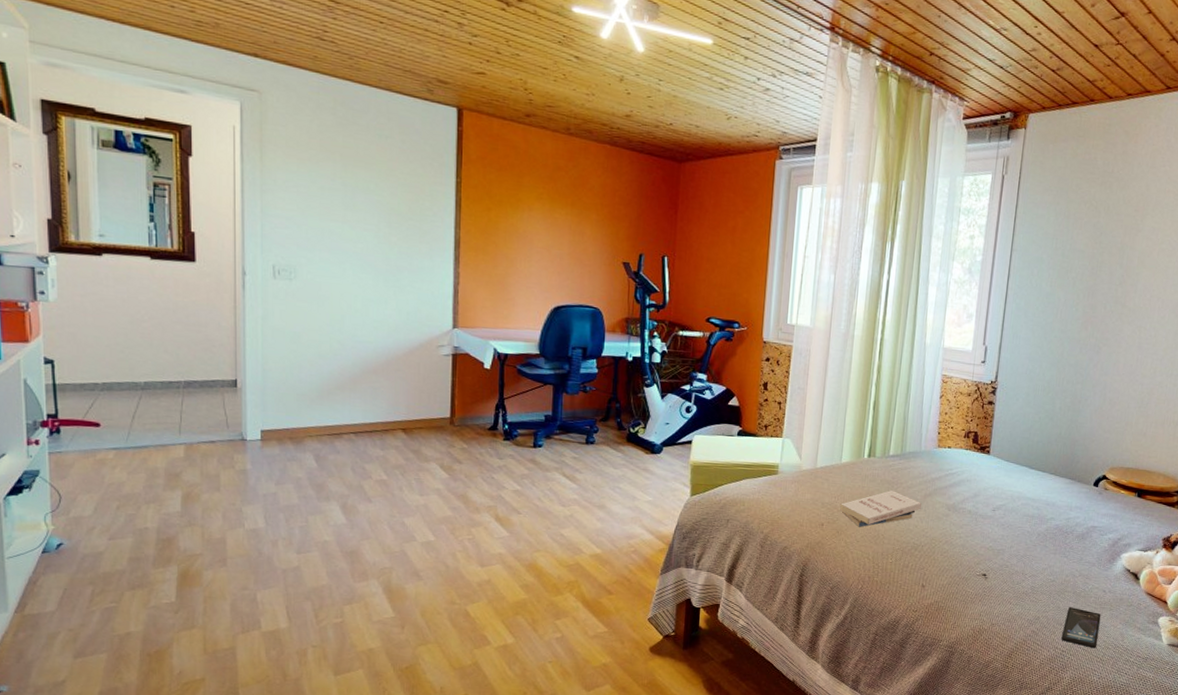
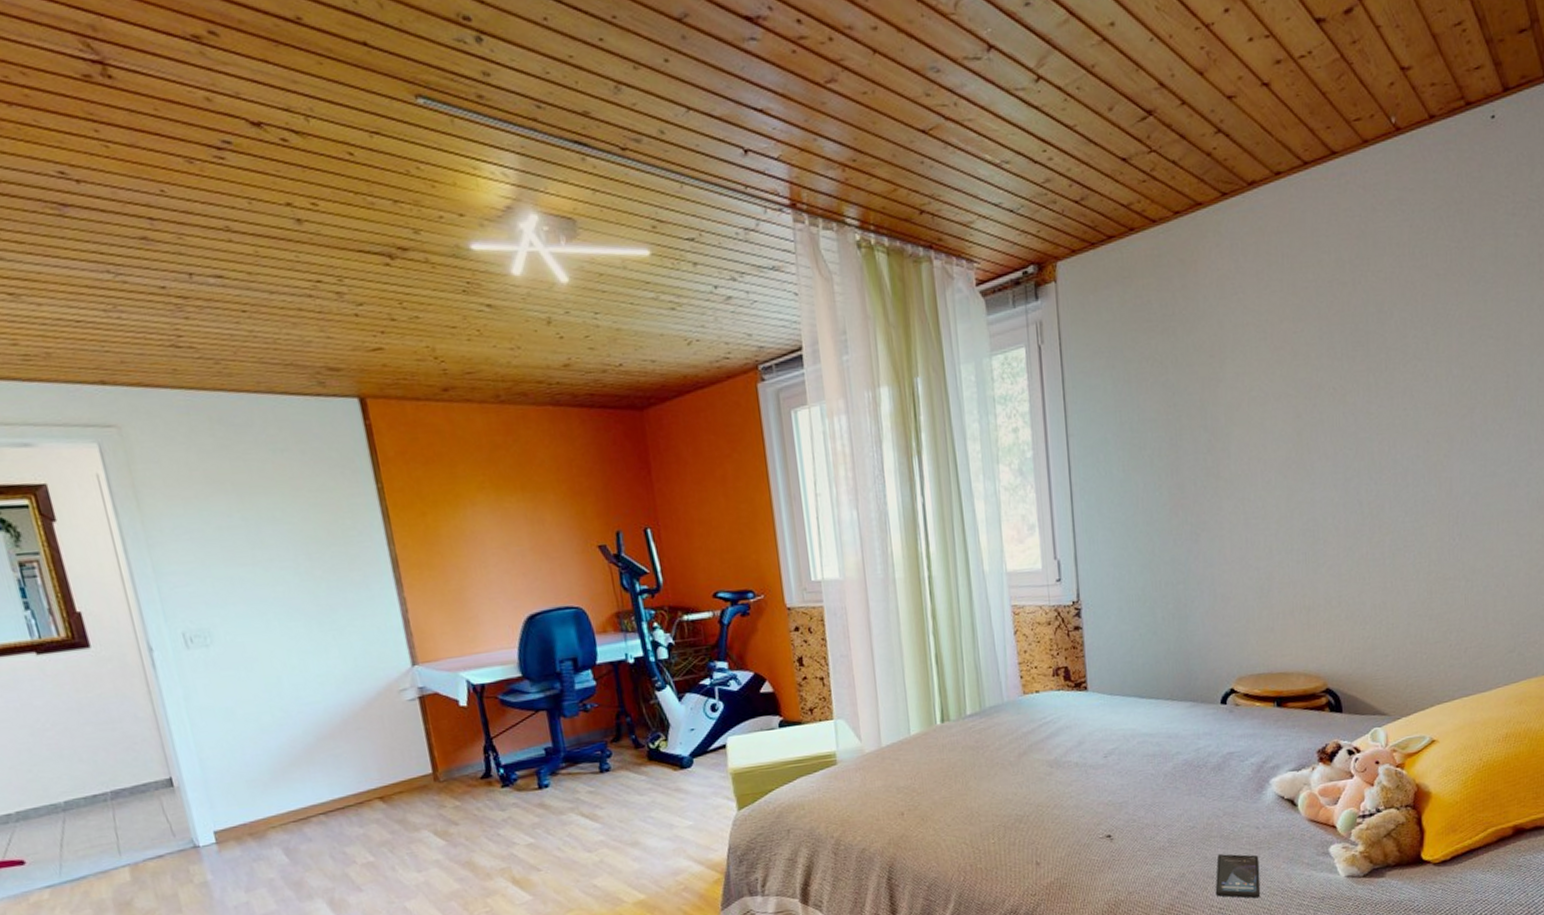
books: present [840,489,922,527] -> none [919,756,1017,809]

